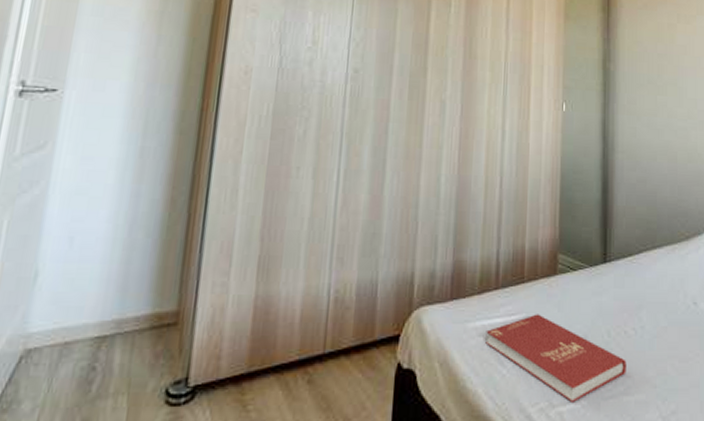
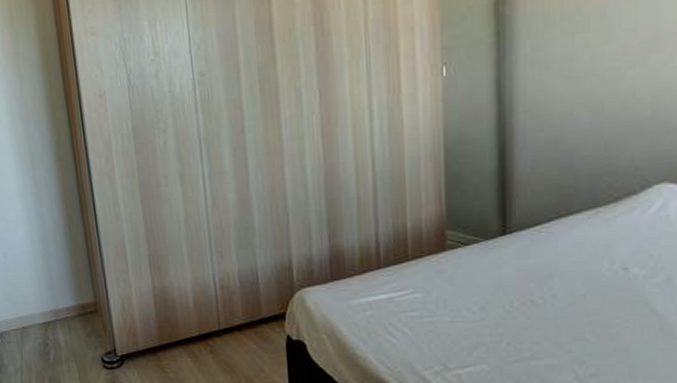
book: present [485,314,626,402] -> none [371,289,534,366]

